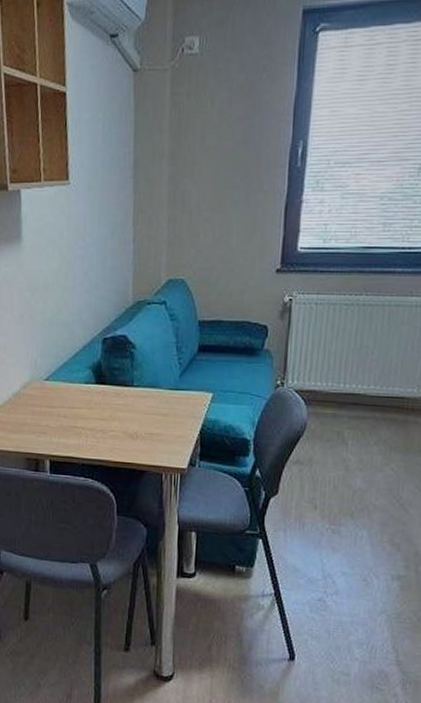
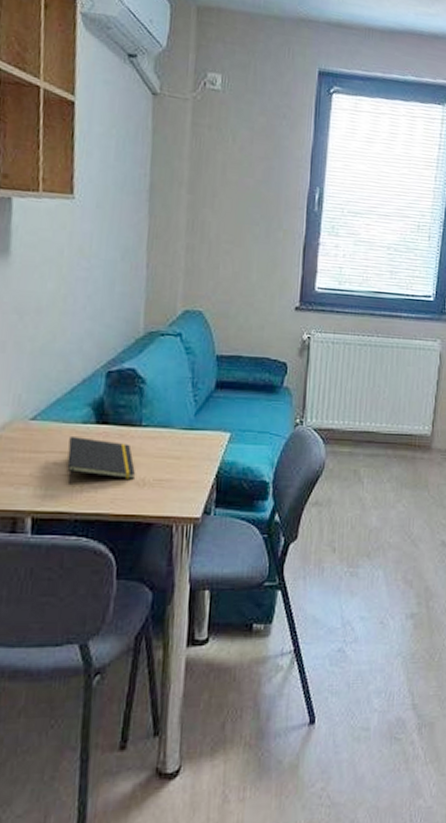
notepad: none [74,395,130,434] -> present [67,437,136,484]

